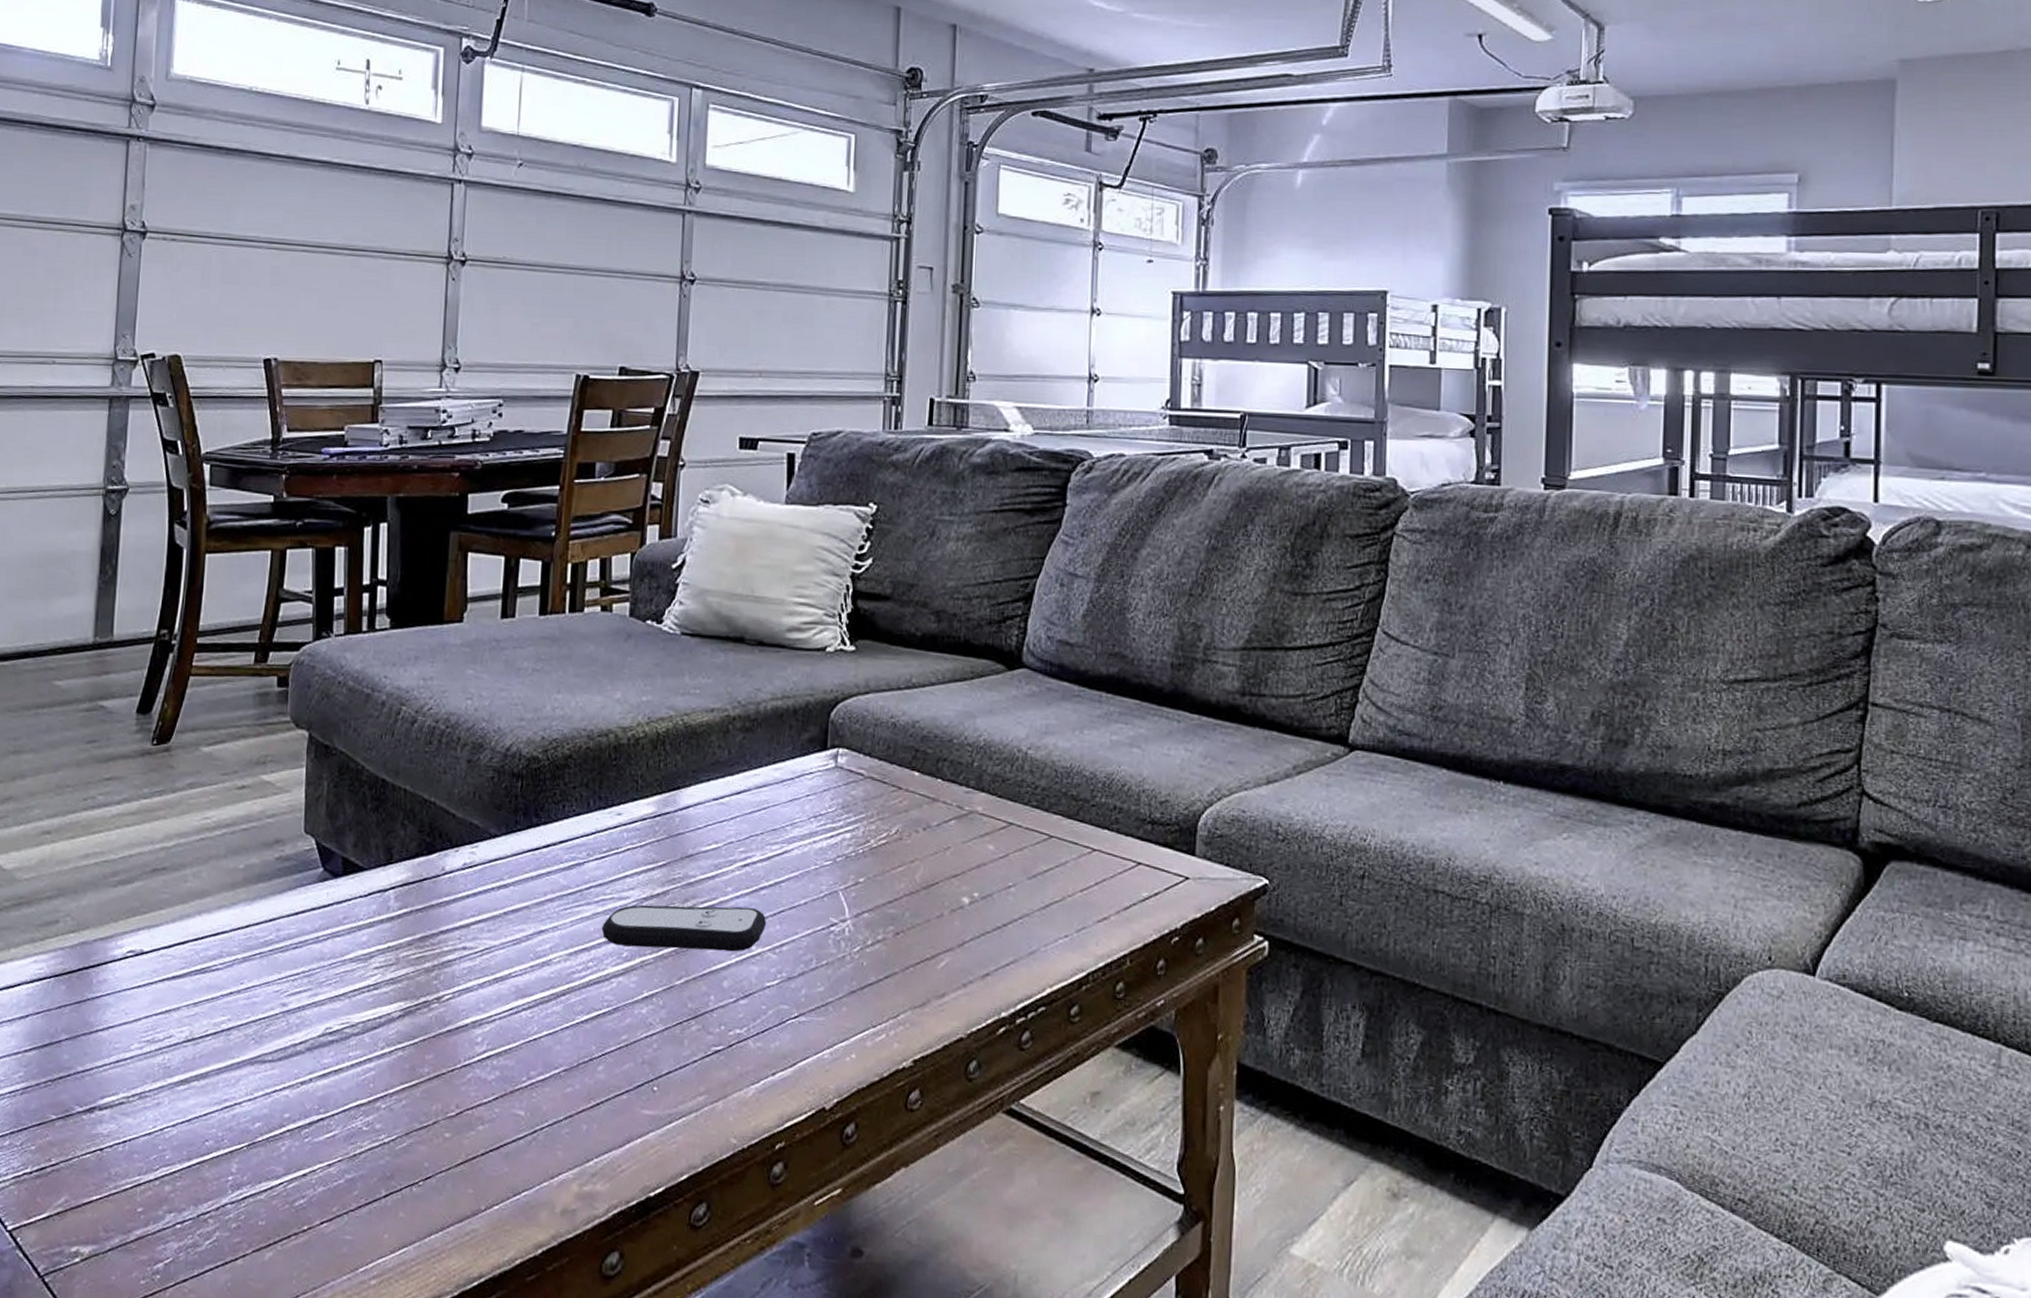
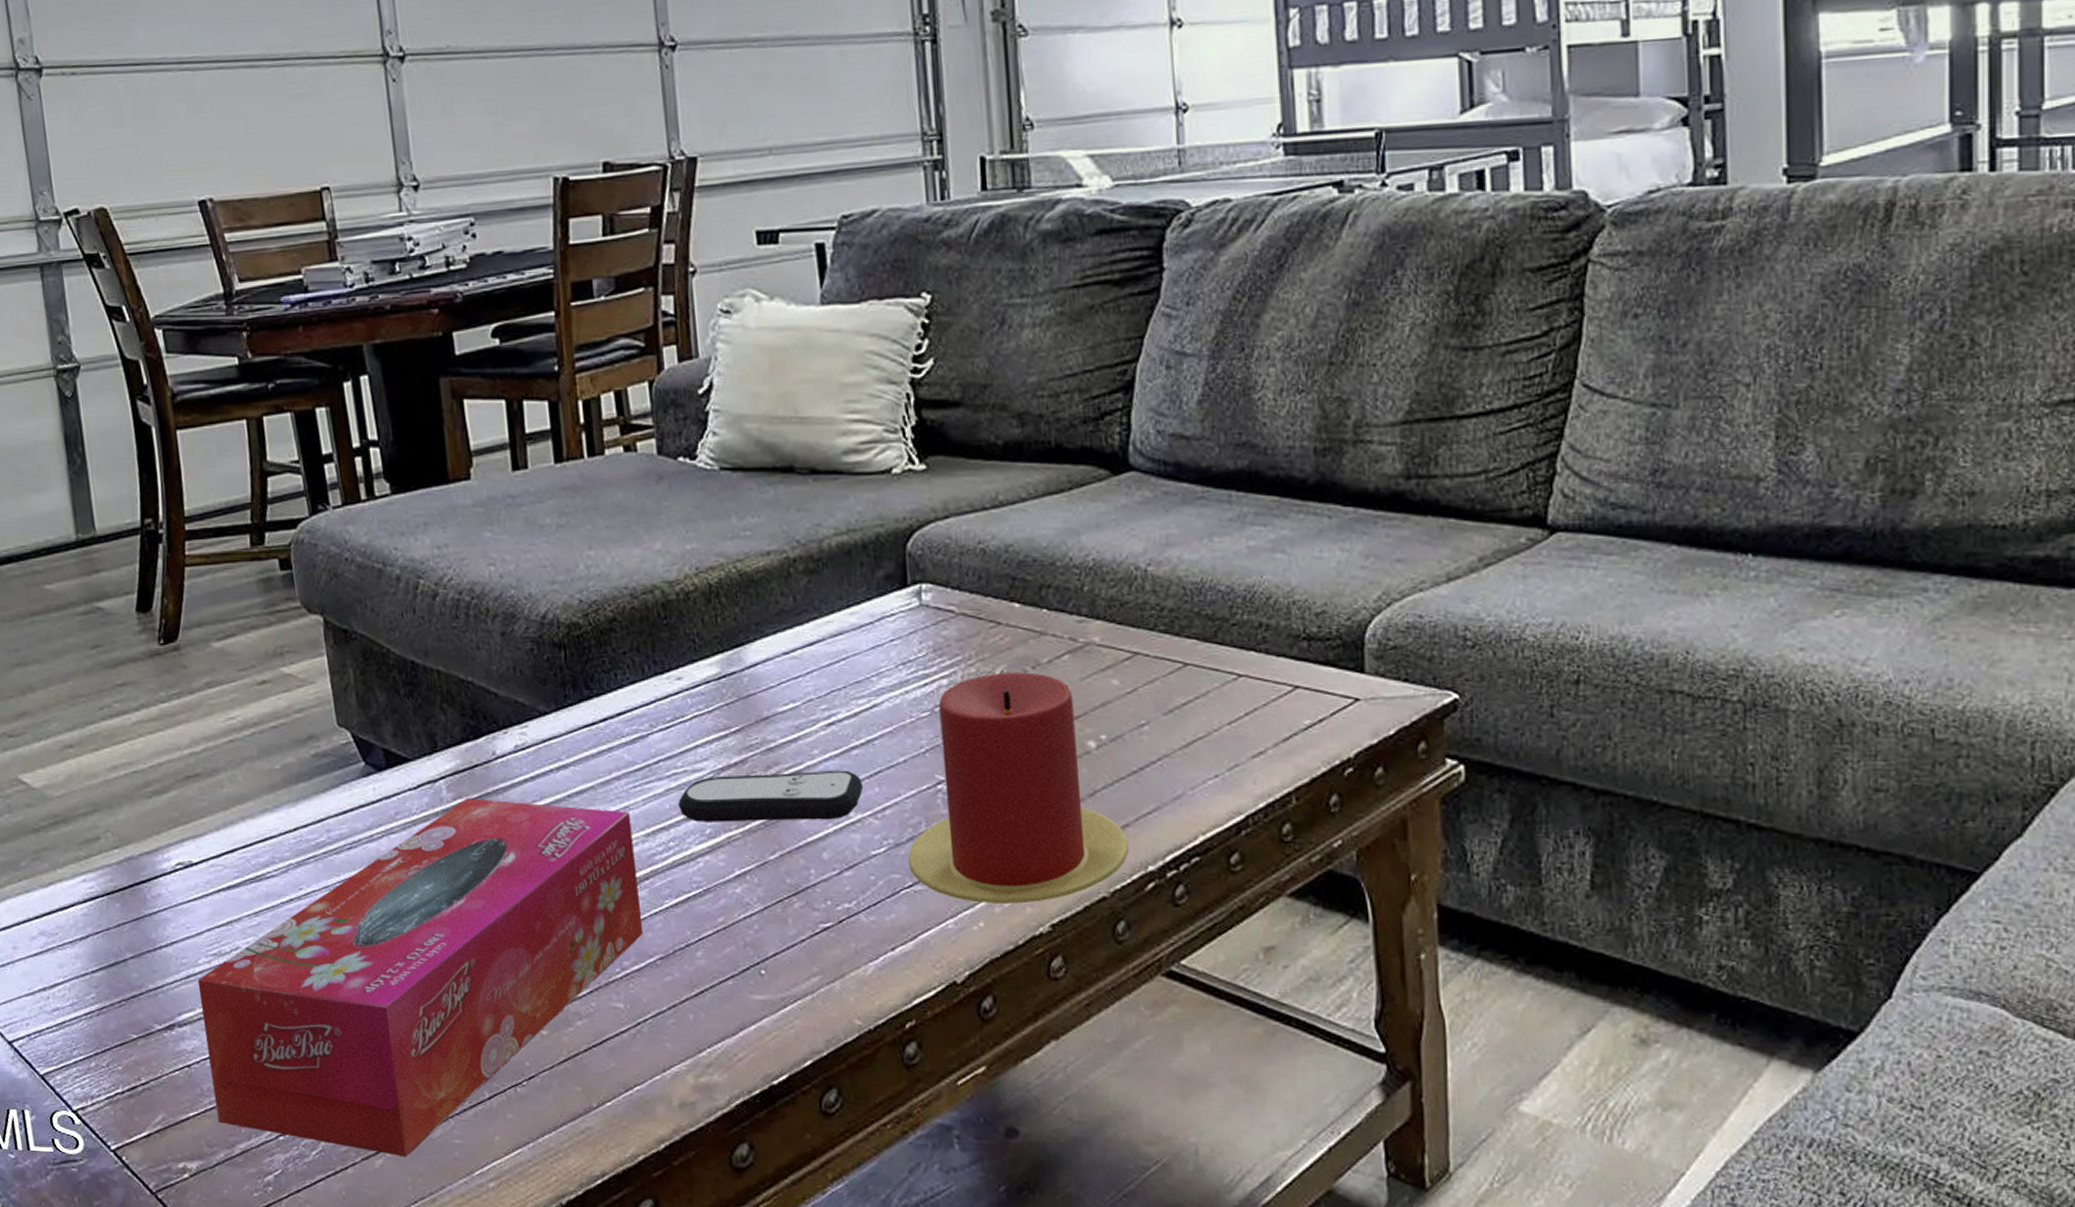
tissue box: none [119,908,557,1251] -> present [197,798,644,1158]
candle: none [796,831,988,1040] -> present [907,672,1129,904]

